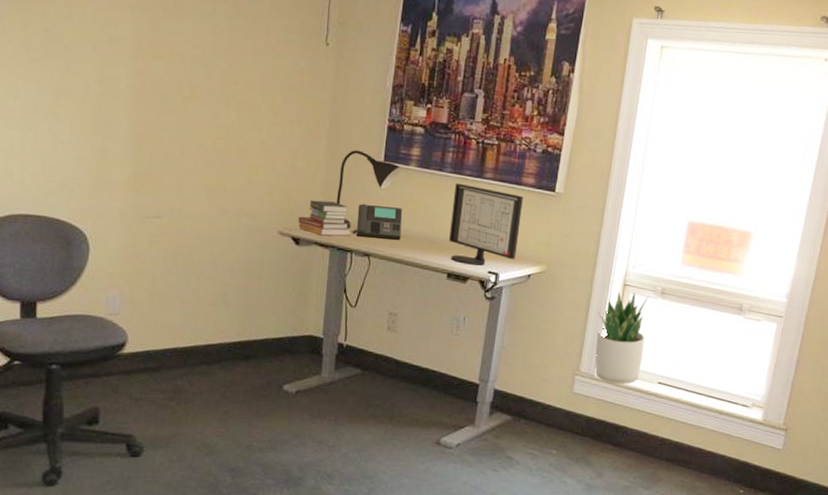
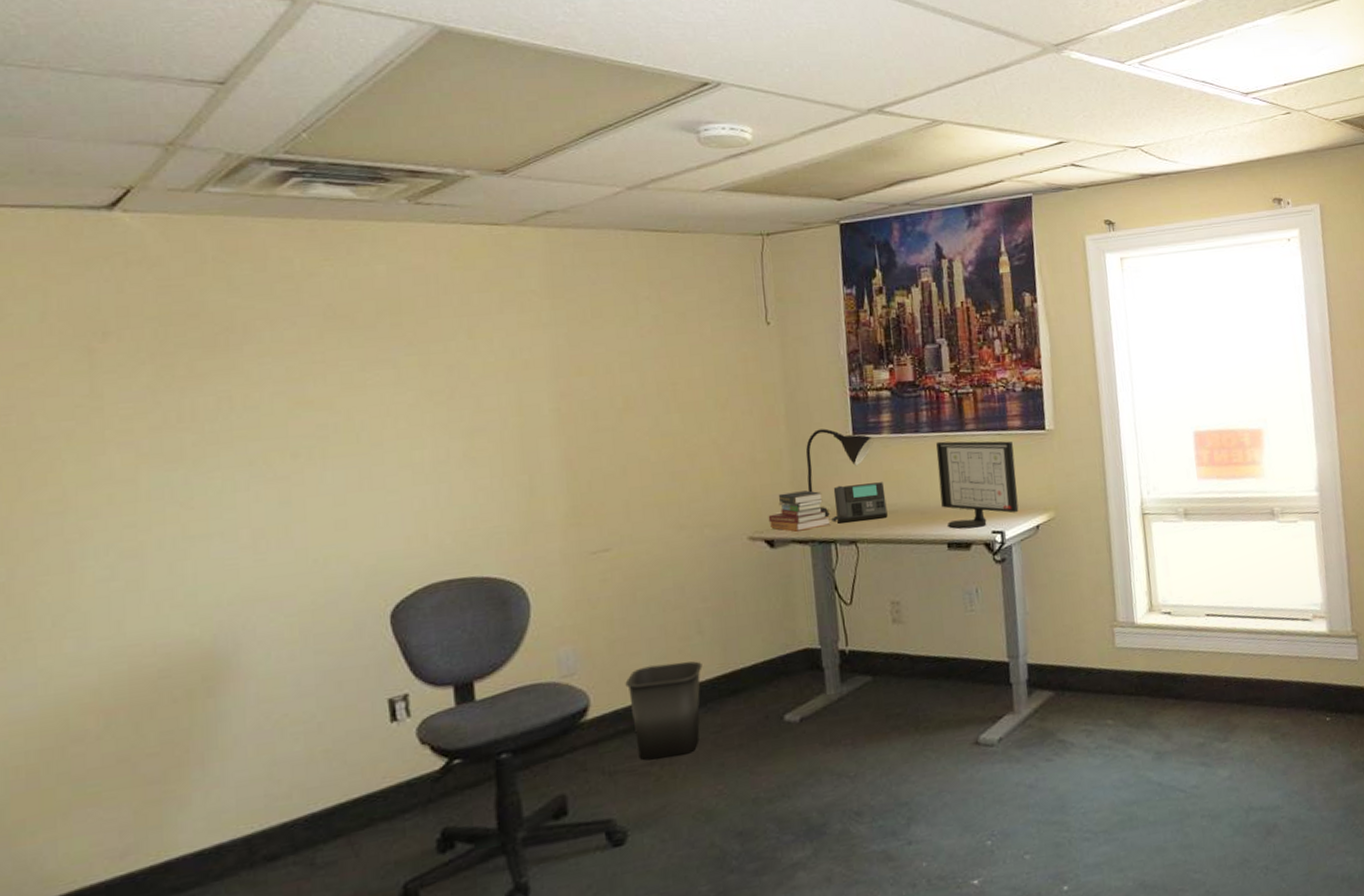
waste bin: none [158,321,223,398] -> present [625,661,702,761]
planter: present [595,291,649,385] -> none [1121,520,1184,628]

